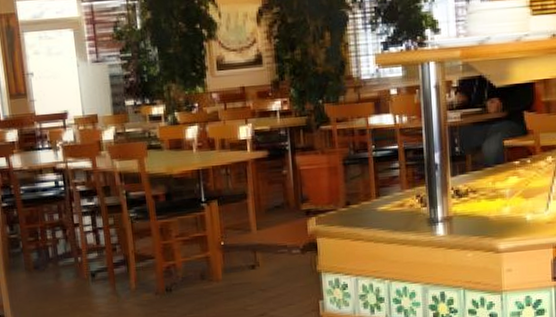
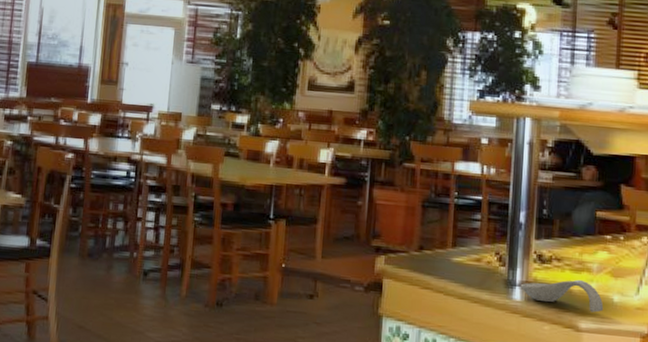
spoon rest: none [442,206,519,234] -> present [520,279,604,313]

